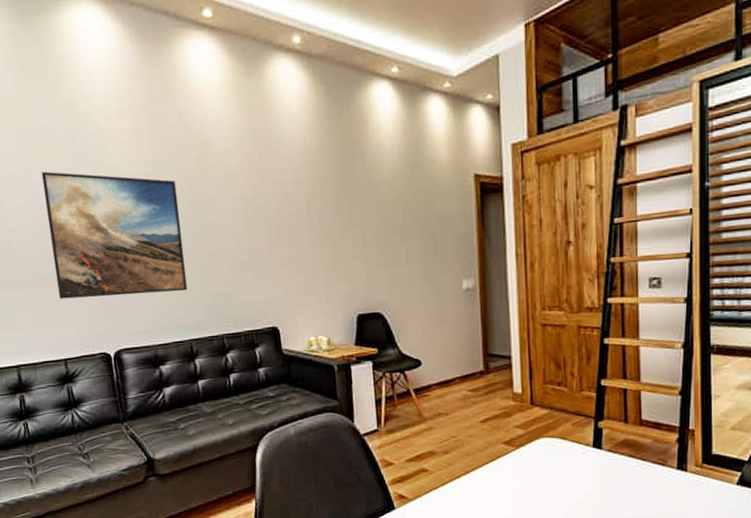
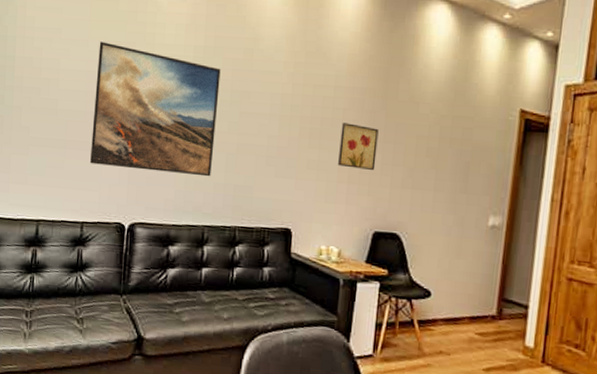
wall art: none [307,214,348,258] -> present [338,123,379,170]

